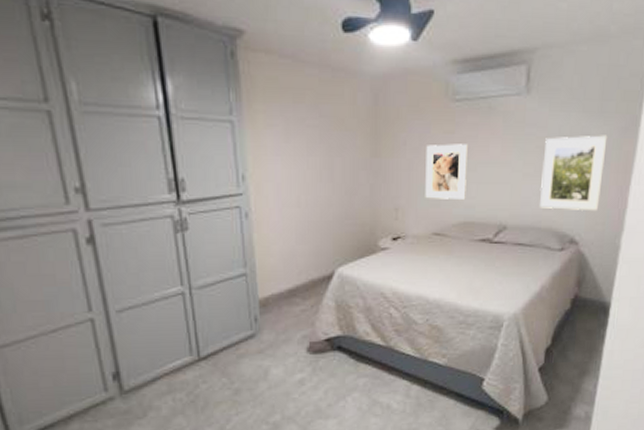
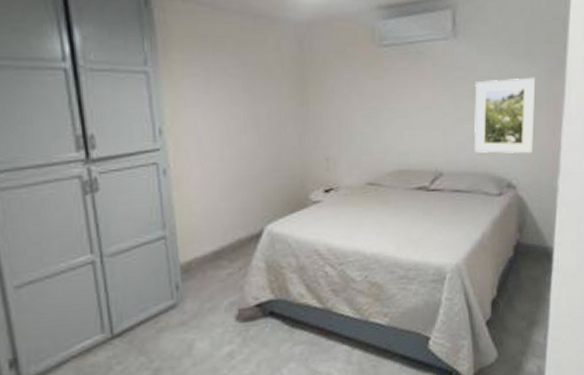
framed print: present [425,144,468,199] -> none [355,90,399,147]

